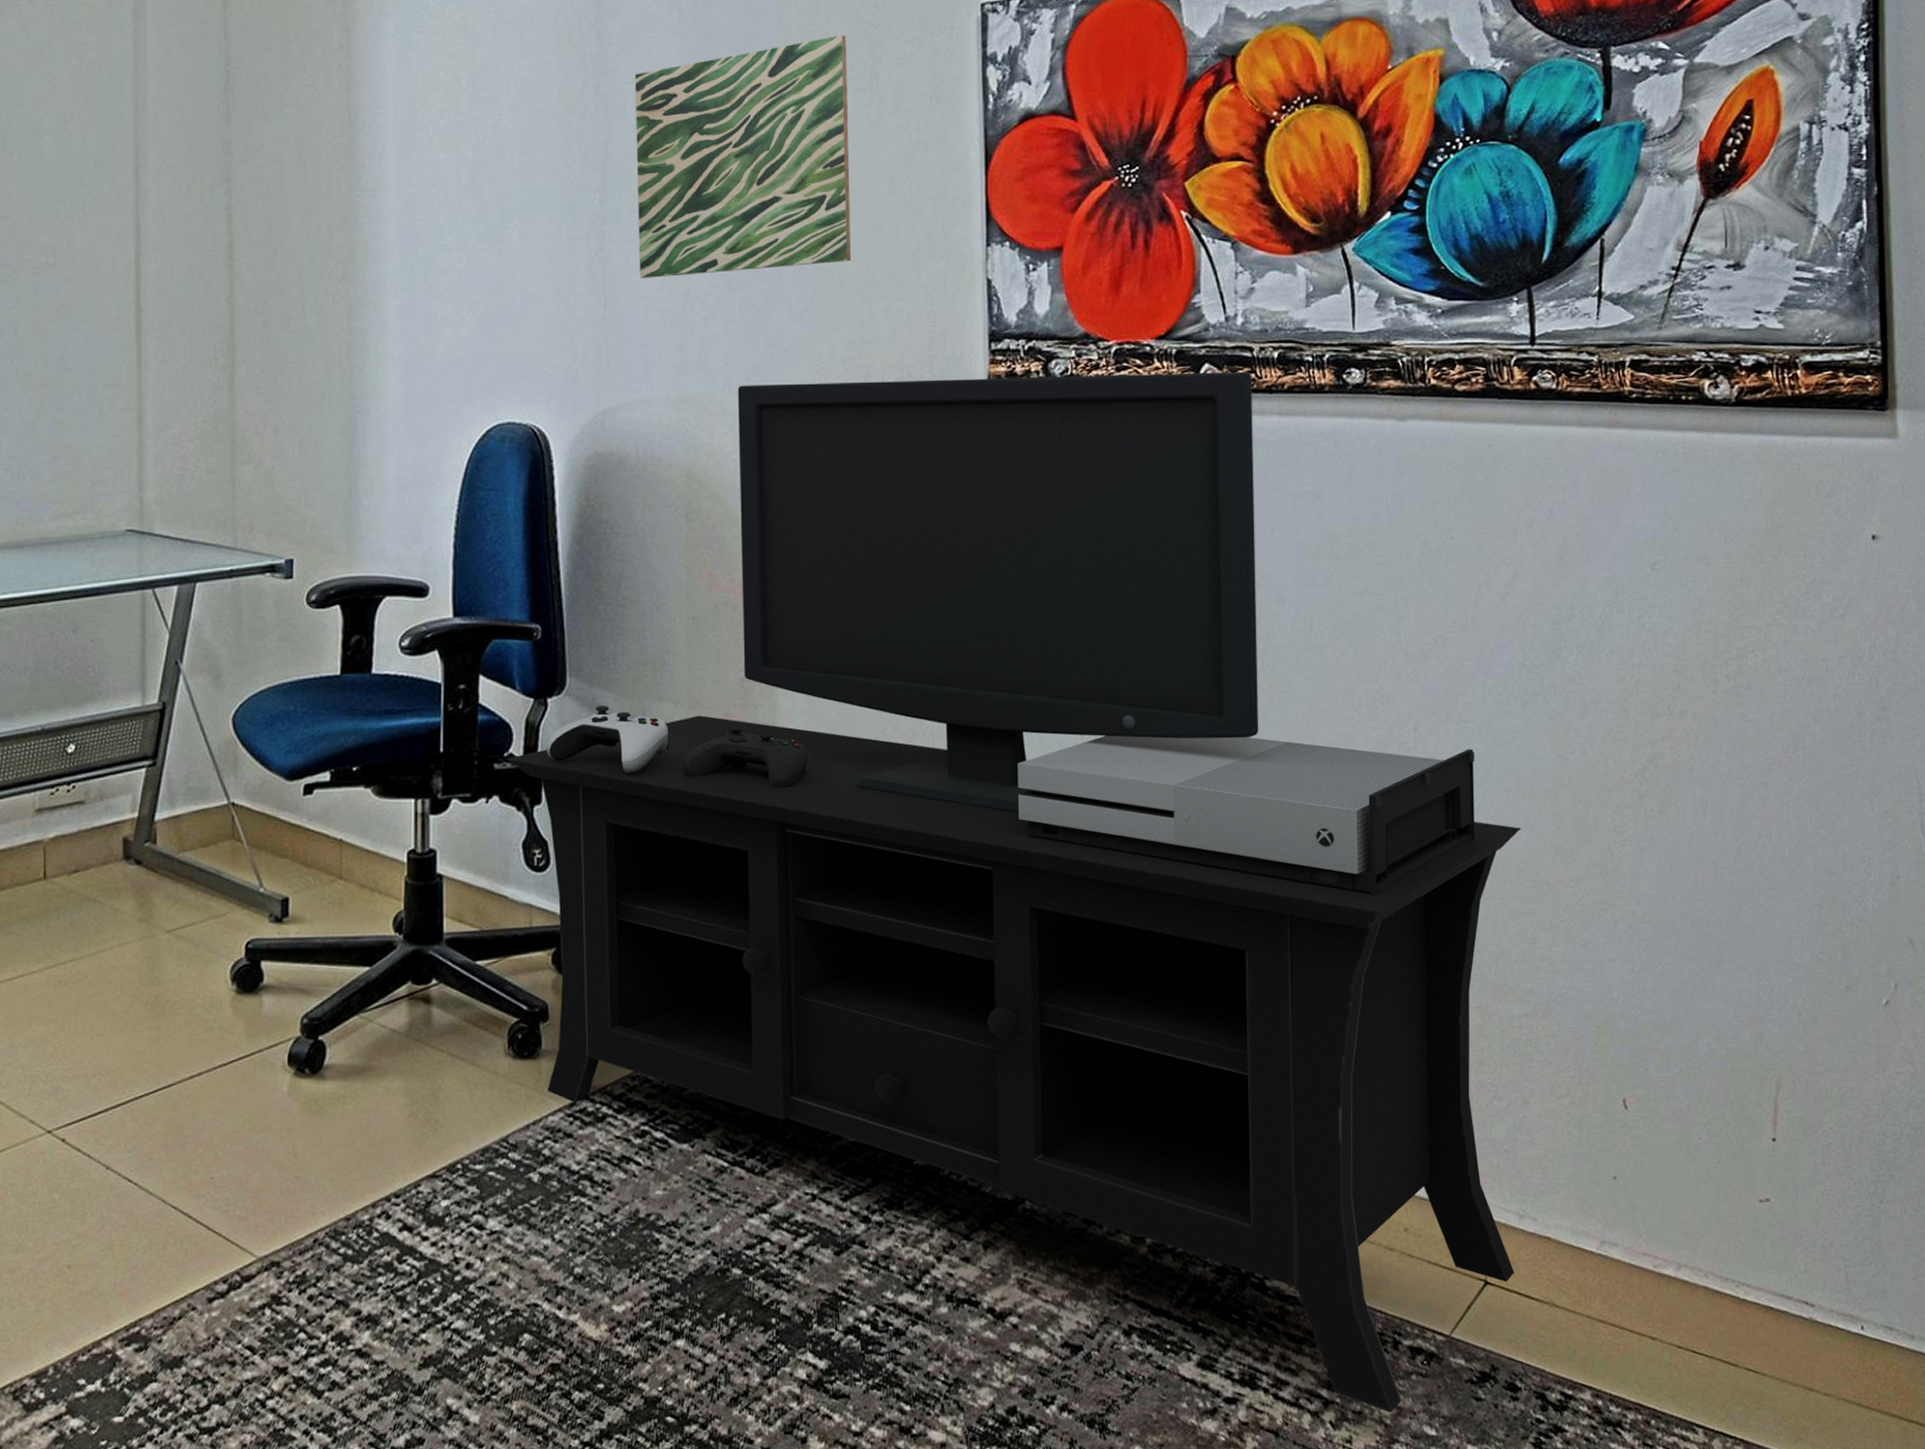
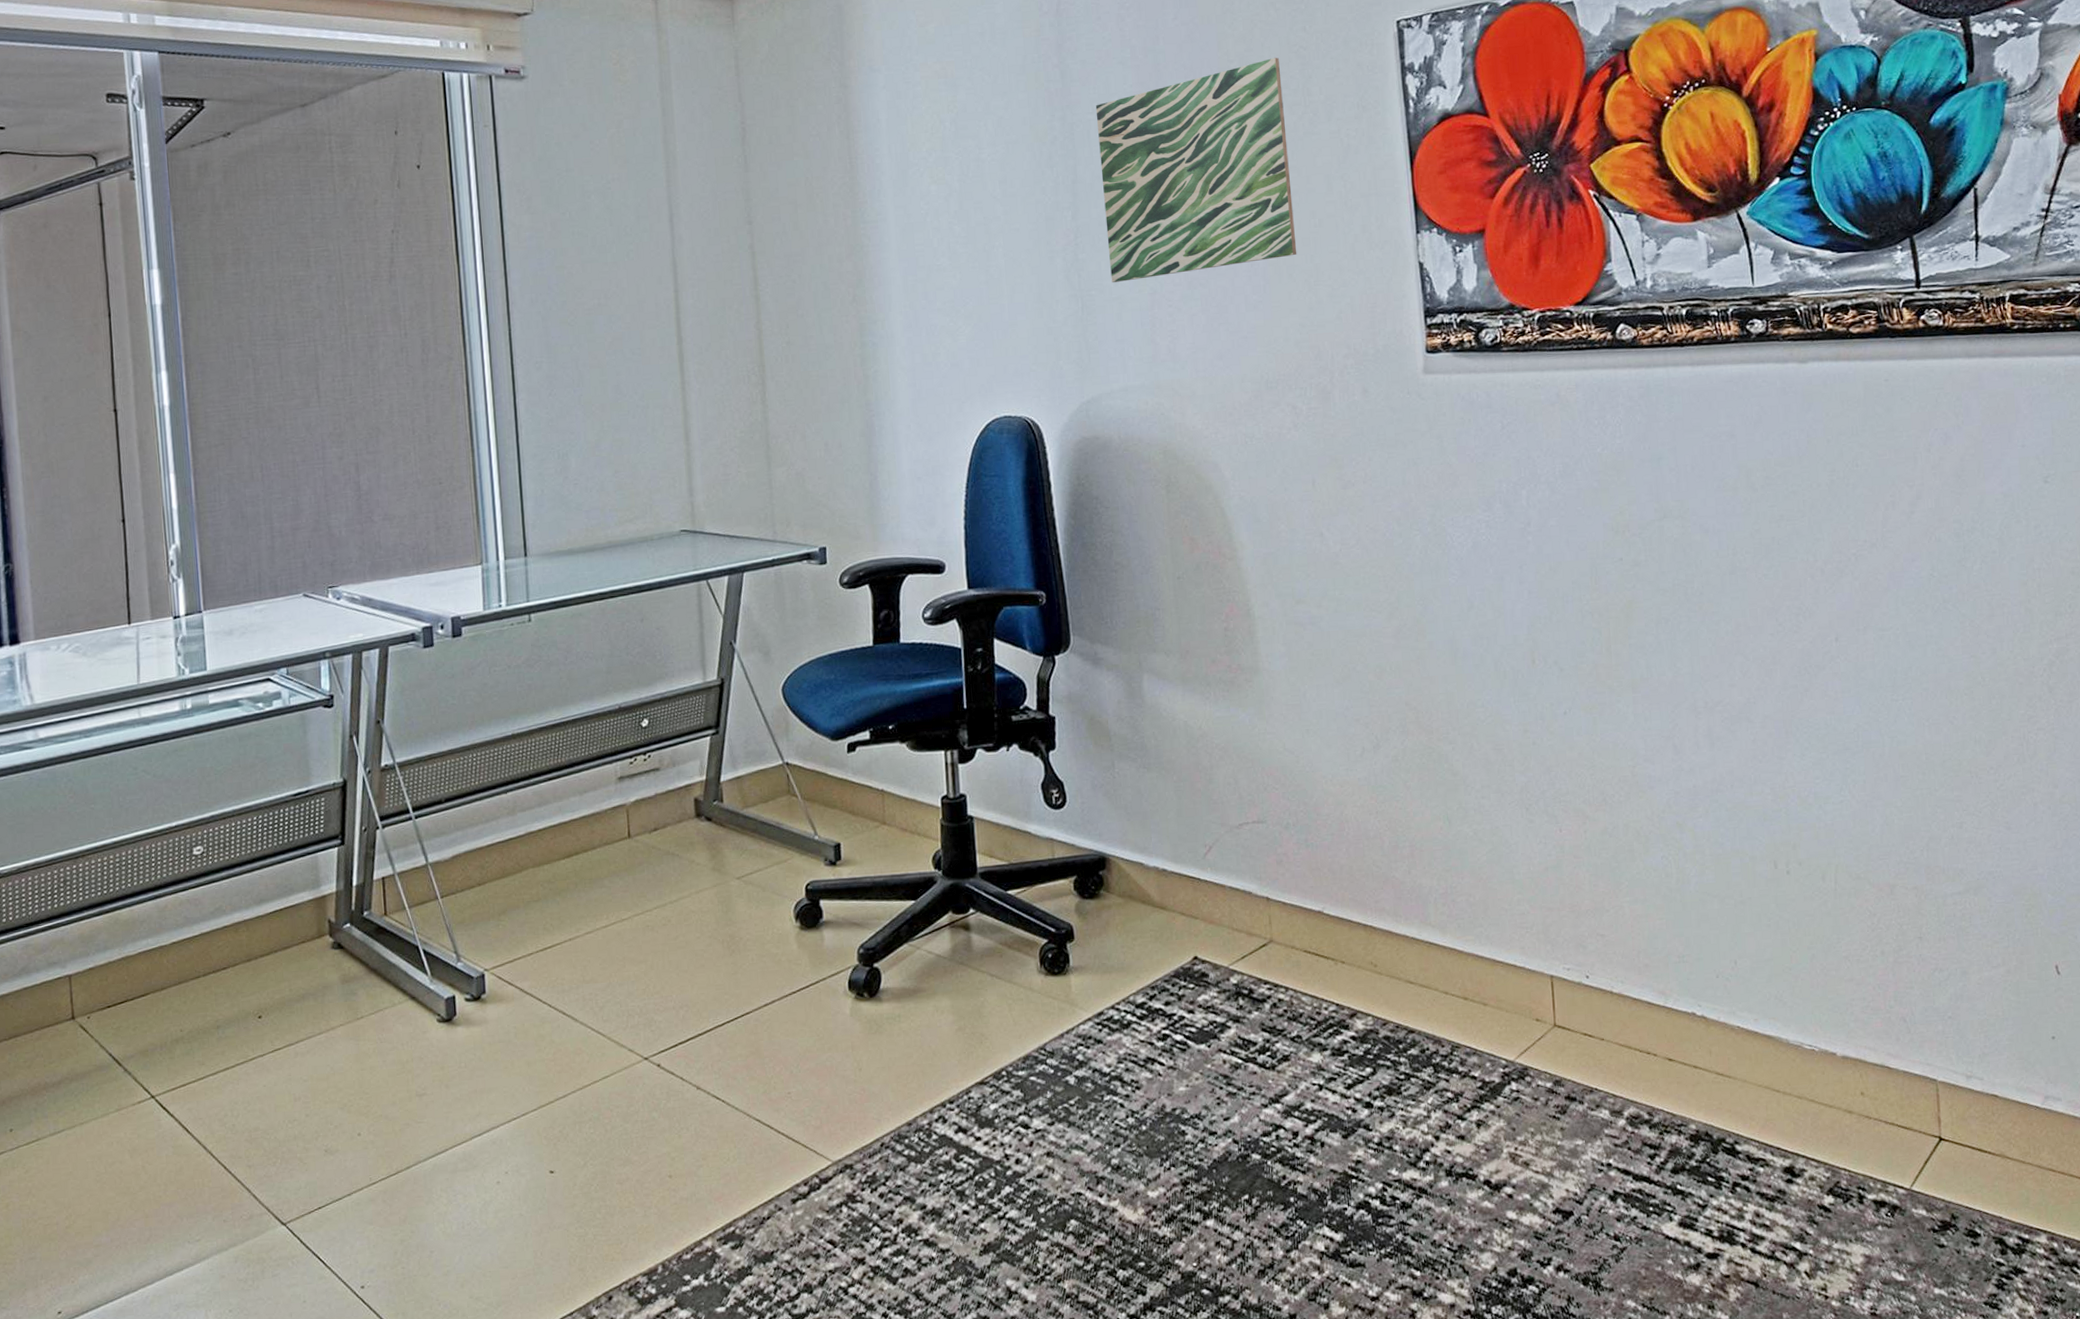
media console: present [506,371,1521,1414] -> none [1022,328,1967,1262]

